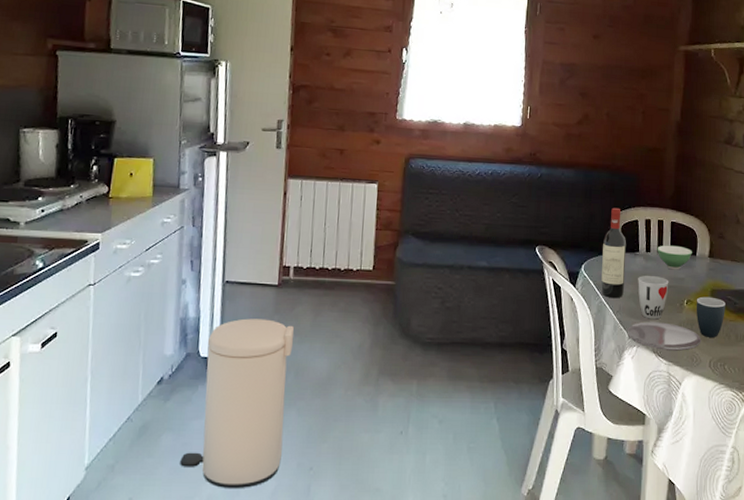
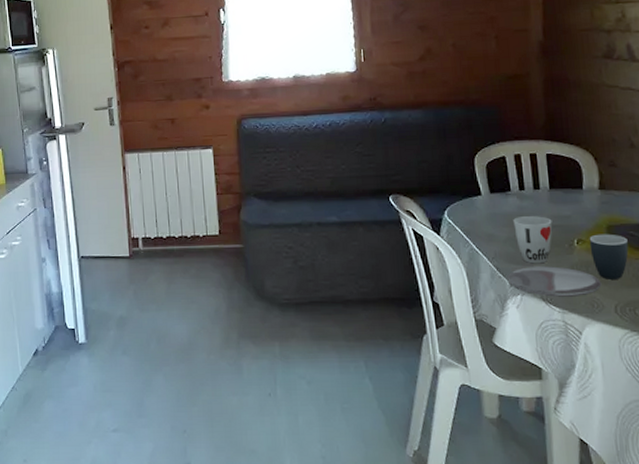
pedal bin: present [180,318,294,489] -> none [63,290,155,452]
wine bottle: present [601,207,627,299] -> none [466,145,498,244]
bowl: present [657,245,693,270] -> none [532,180,579,207]

